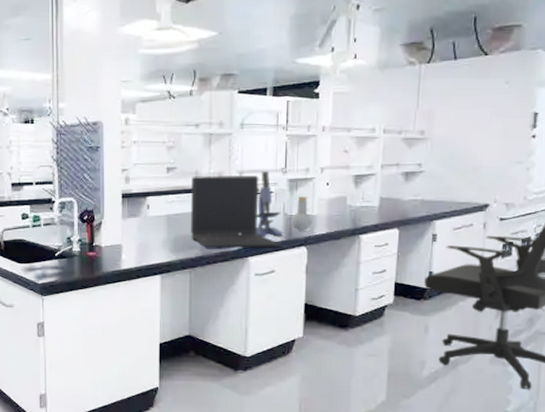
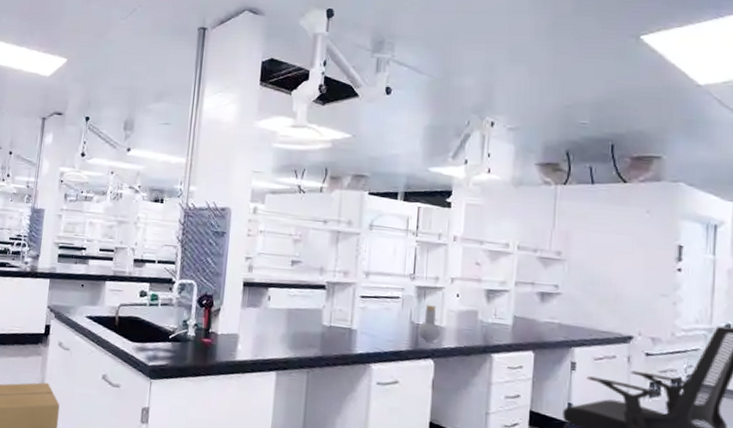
laptop: present [191,174,280,249] -> none [311,272,406,358]
microscope: present [256,170,282,237] -> none [379,274,408,346]

